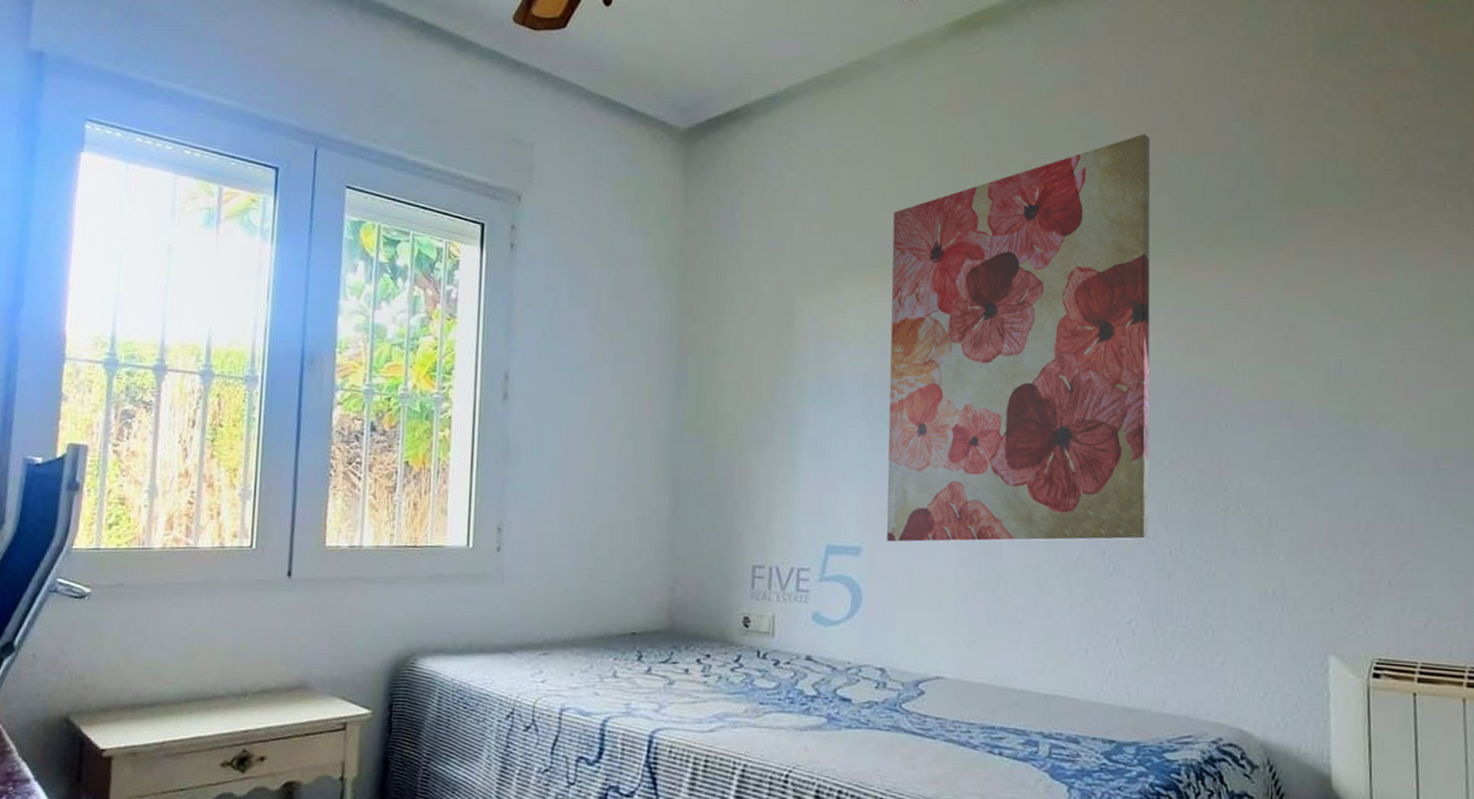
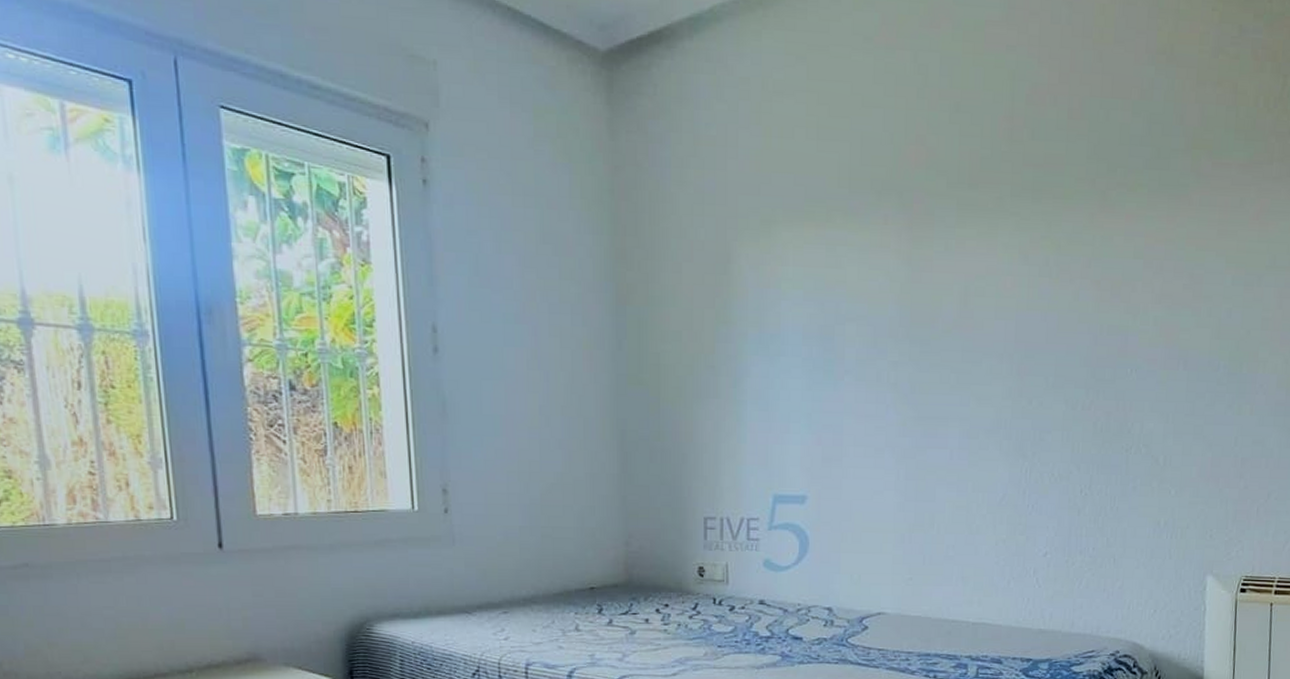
wall art: present [886,134,1151,543] -> none [826,75,1072,490]

